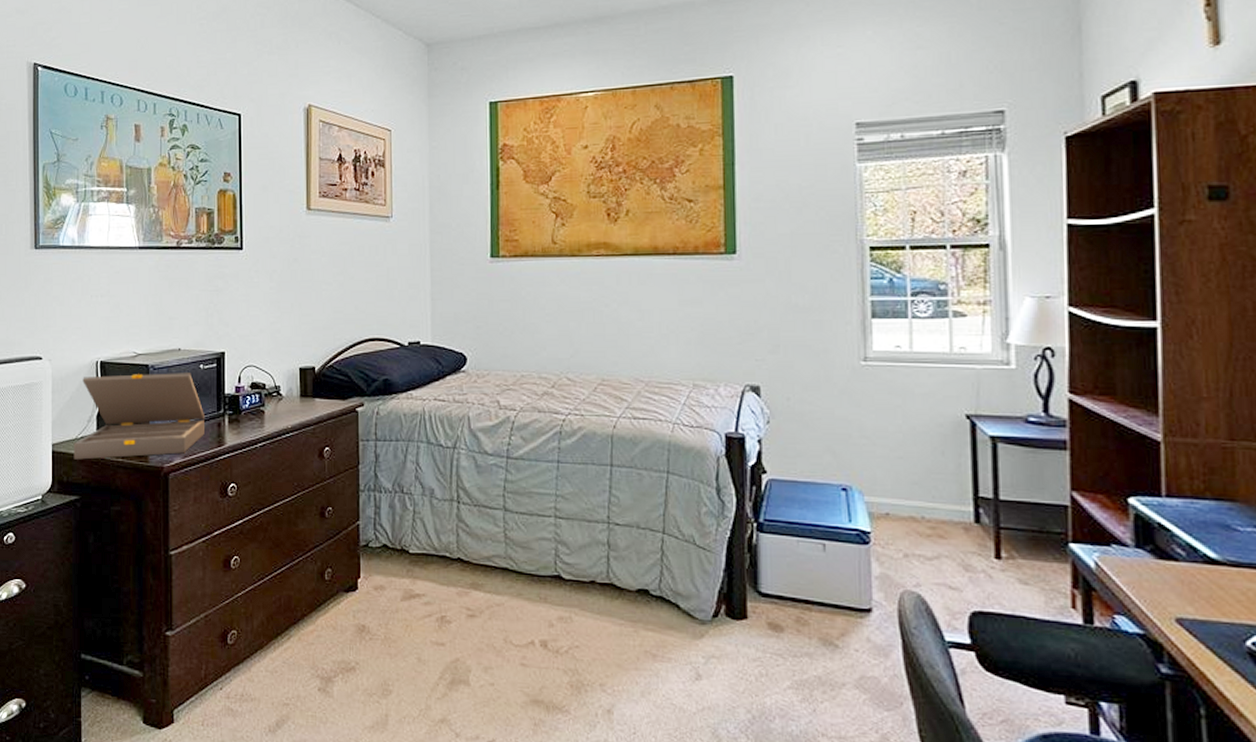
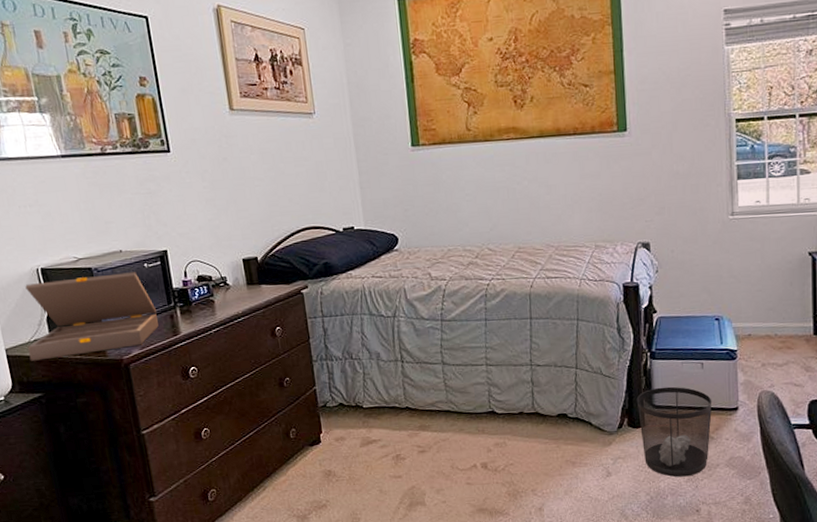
waste bin: none [737,569,837,695] -> present [636,386,712,477]

